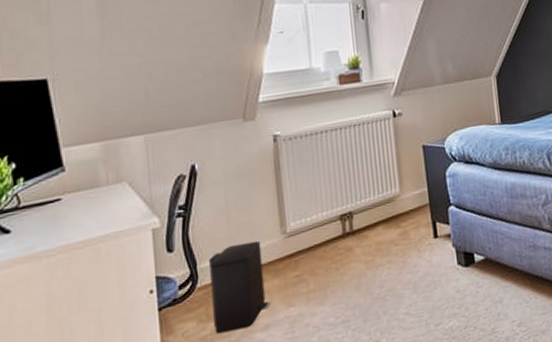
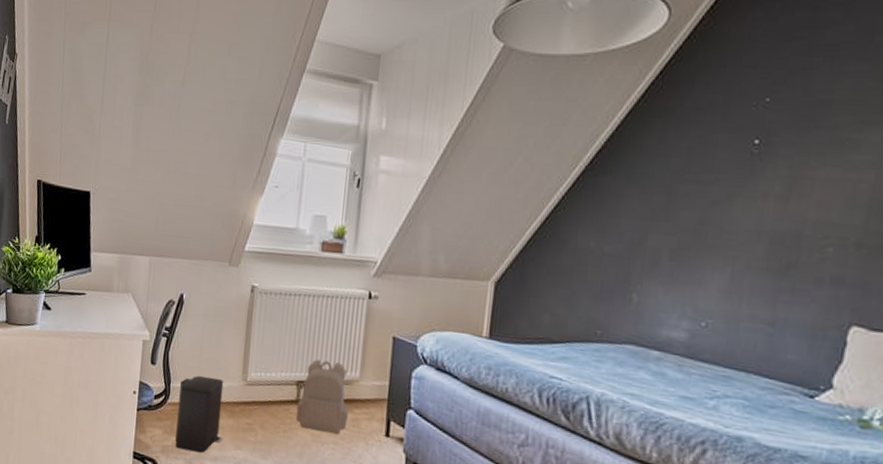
backpack: none [344,184,397,259] -> present [295,359,349,434]

